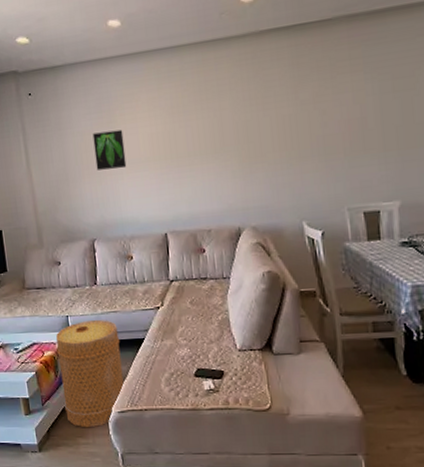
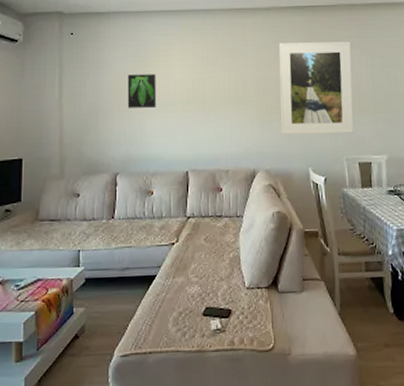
basket: present [56,319,124,428] -> none [63,254,132,376]
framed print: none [260,64,357,187] -> present [278,41,354,135]

